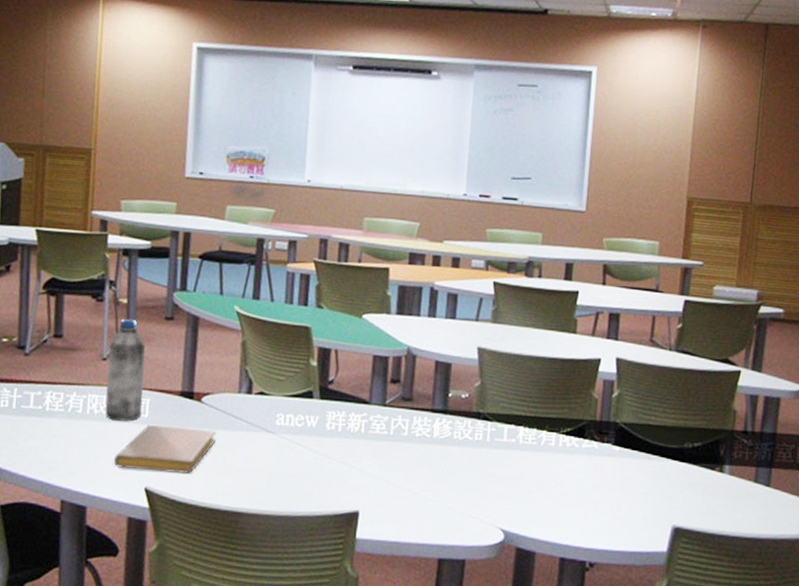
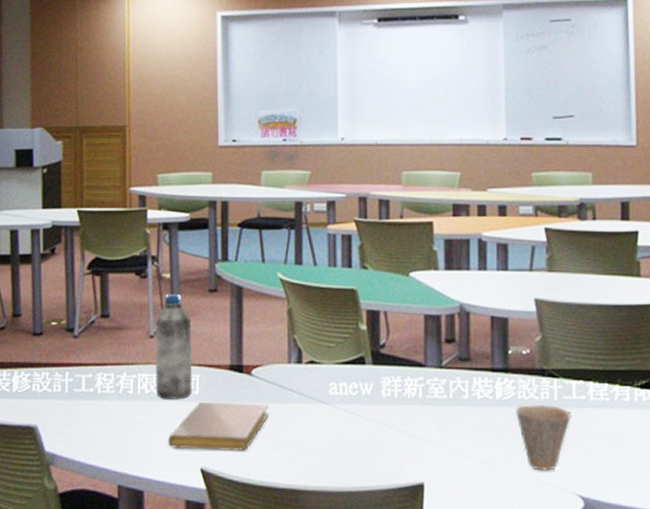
cup: none [450,444,501,505] -> present [516,405,572,471]

